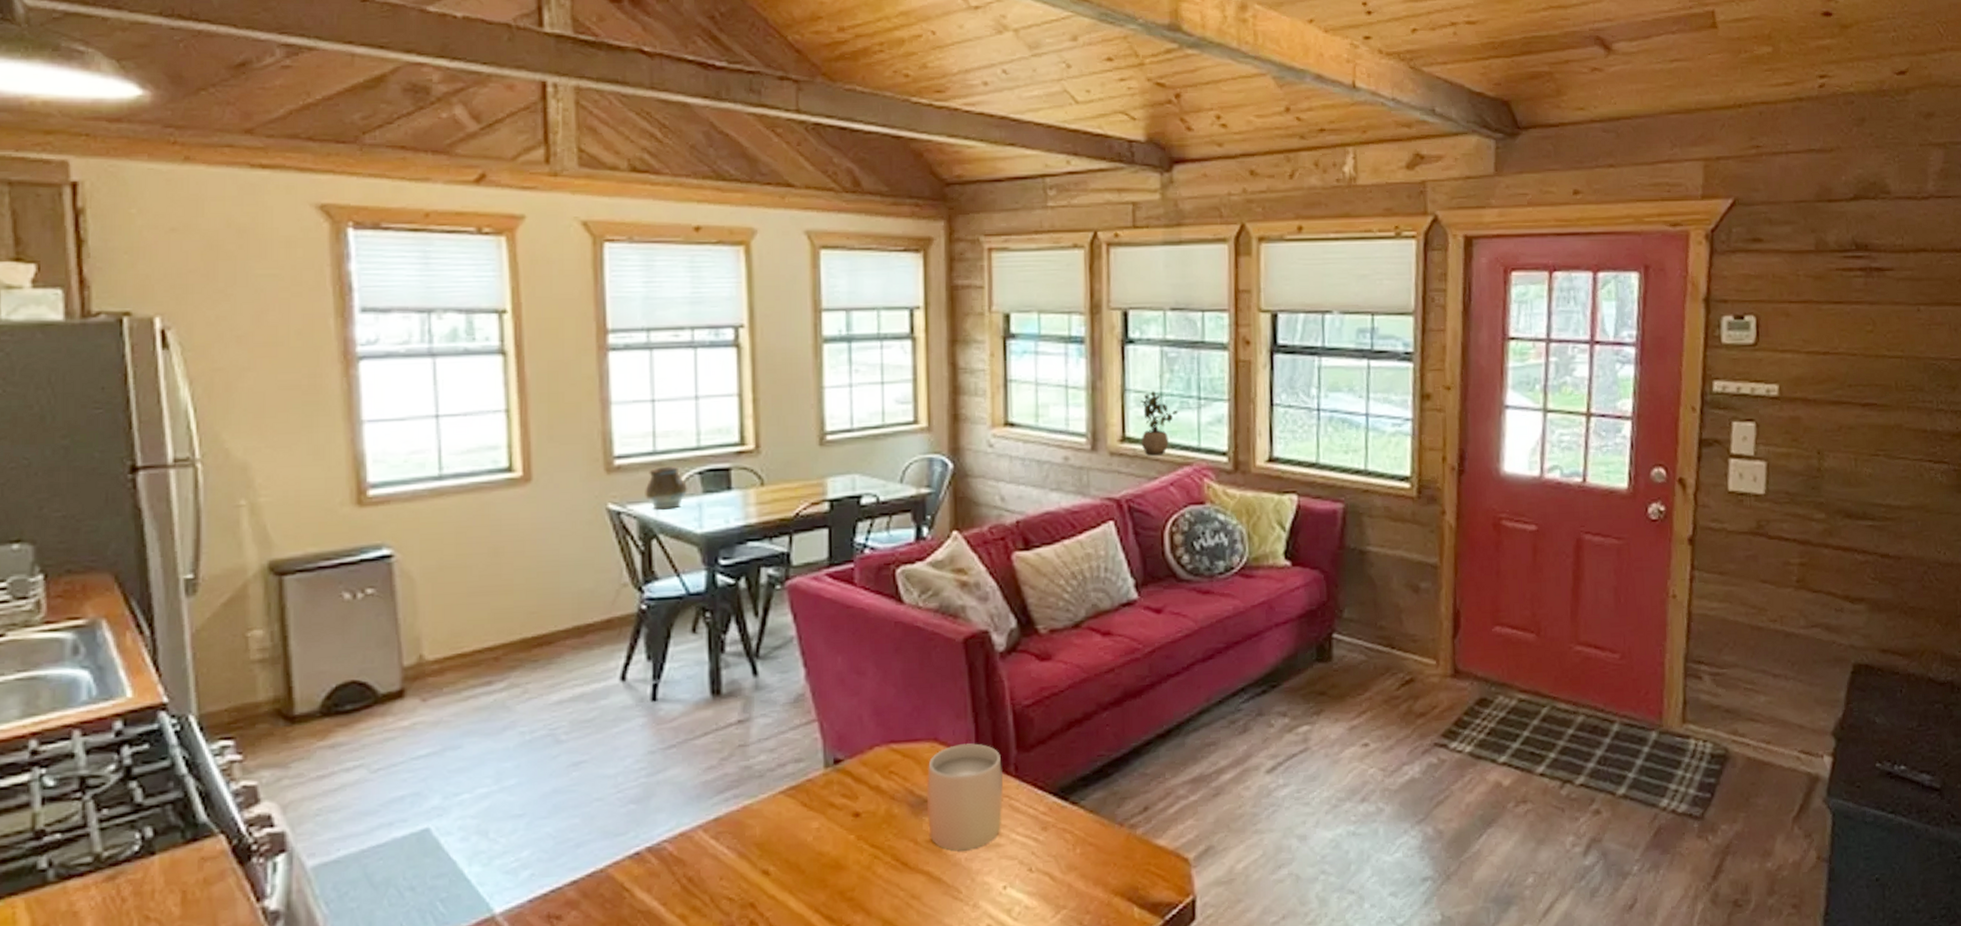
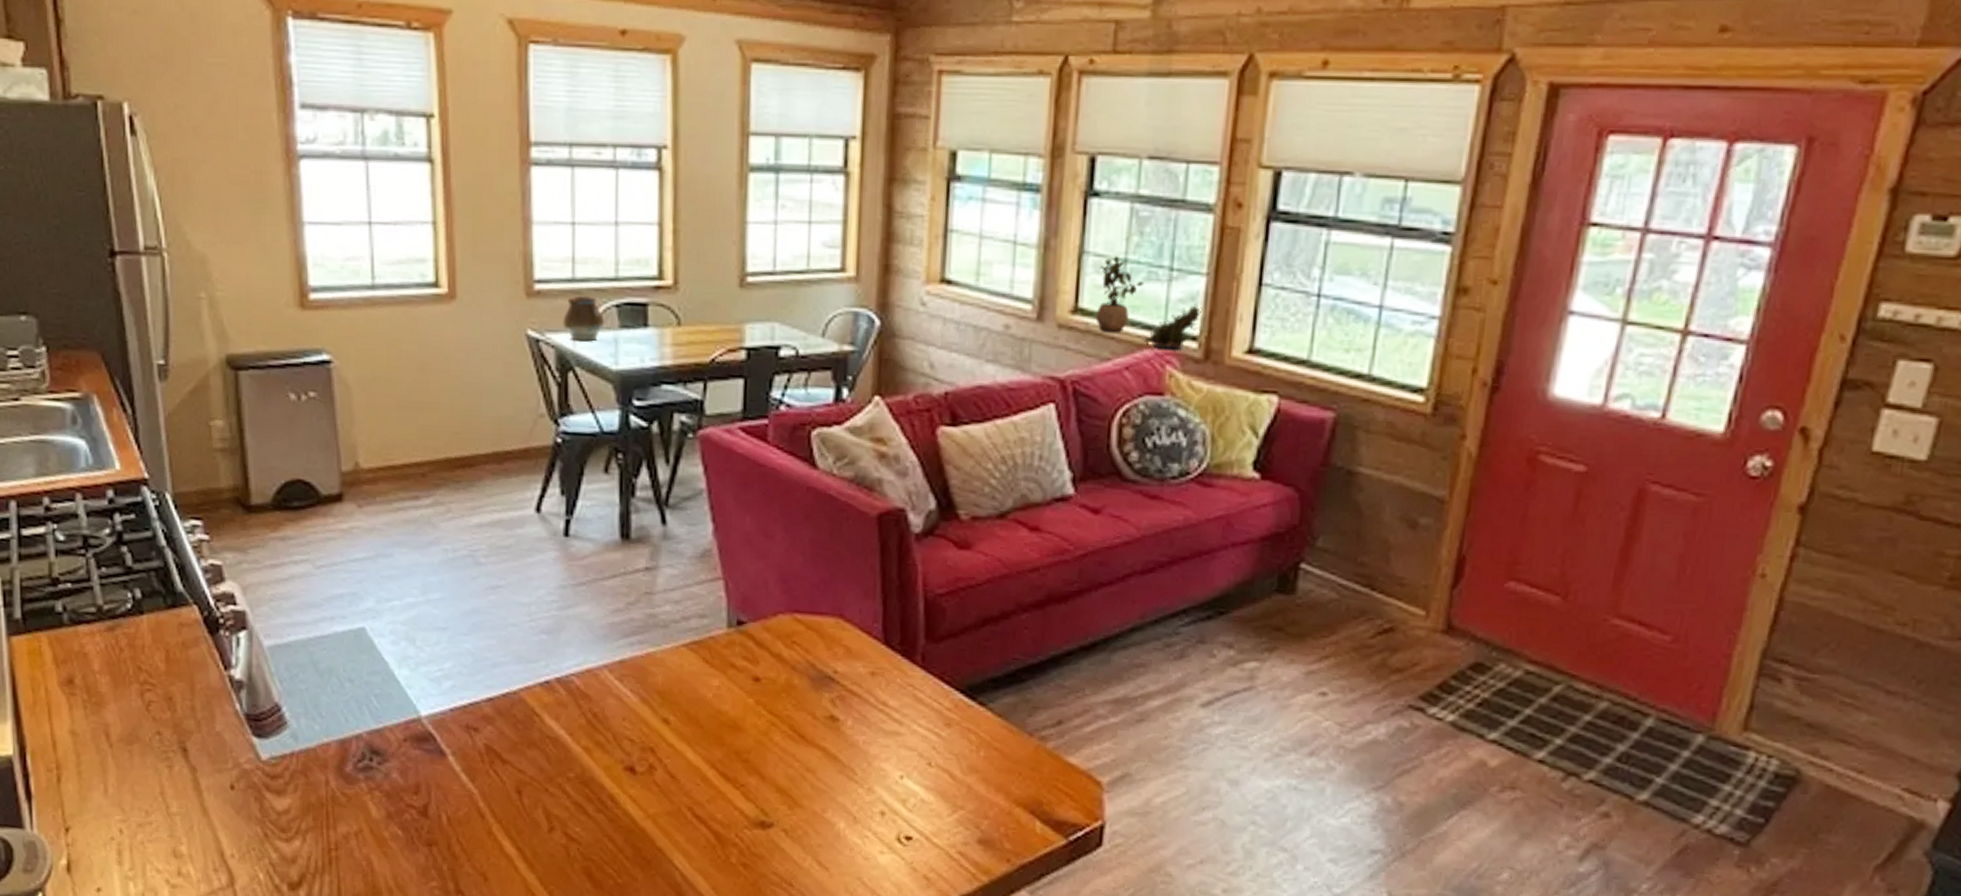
mug: present [926,743,1003,850] -> none [827,624,909,733]
succulent plant: none [1183,425,1229,465] -> present [1144,303,1203,350]

